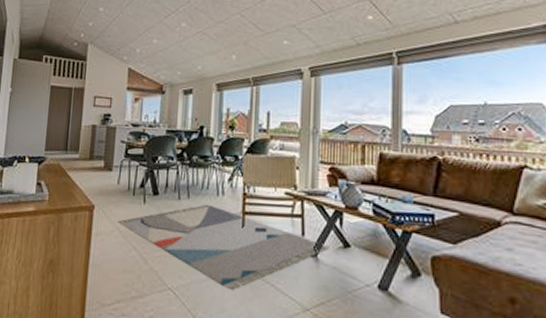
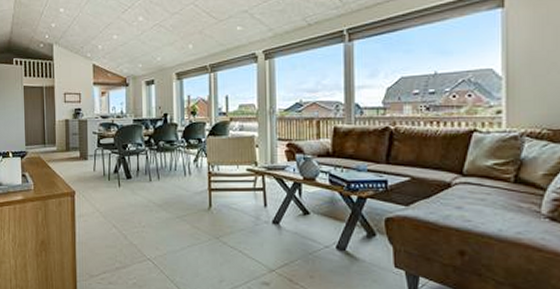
rug: present [117,204,329,291] -> none [97,184,290,258]

